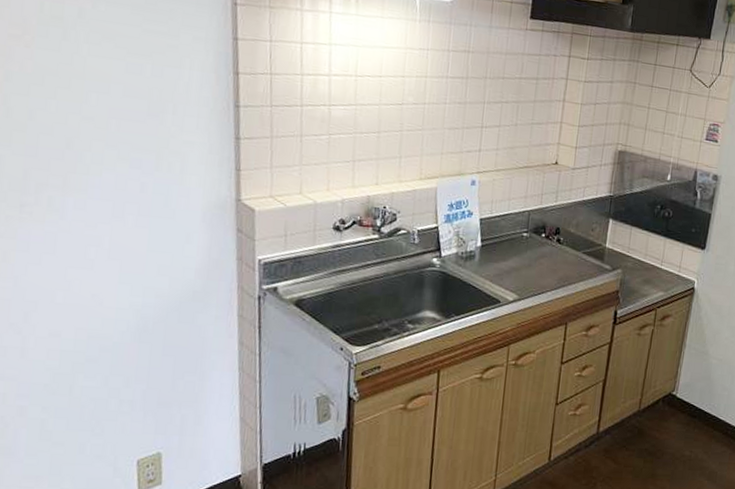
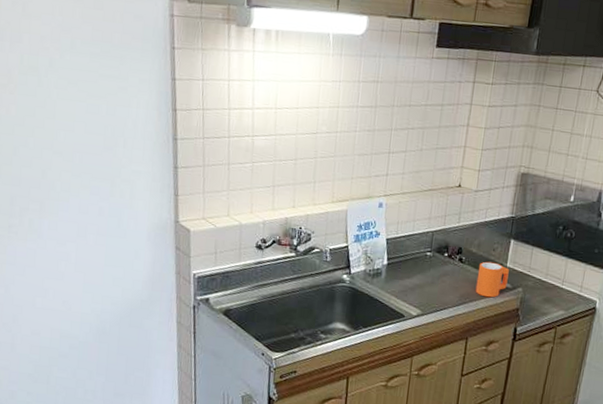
mug: none [574,242,608,280] -> present [475,261,509,298]

